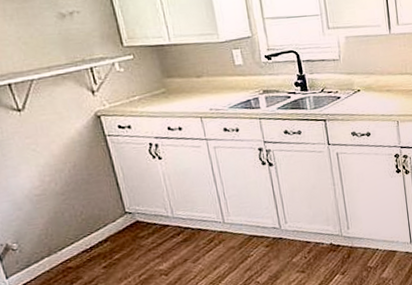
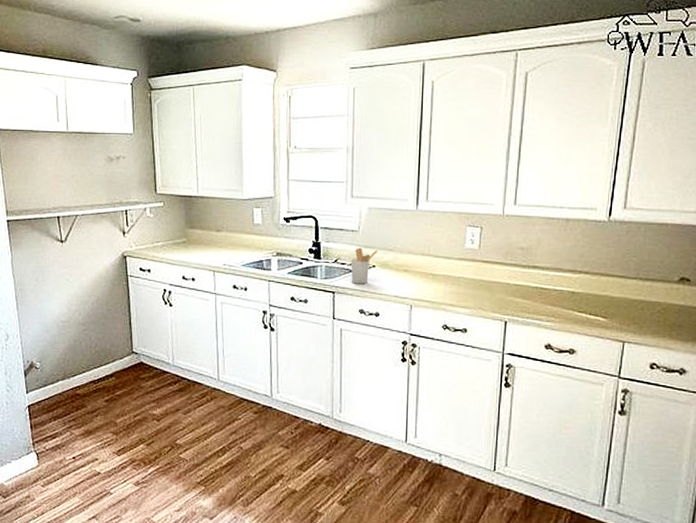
utensil holder: none [336,74,360,110] -> present [350,247,377,284]

